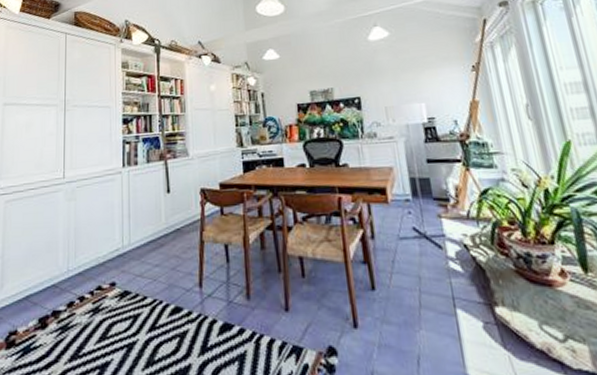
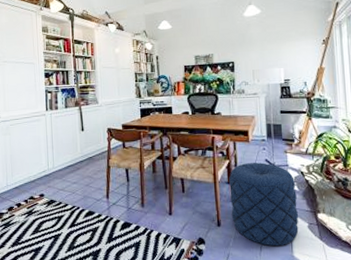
pouf: none [365,232,471,359] -> present [229,162,299,247]

